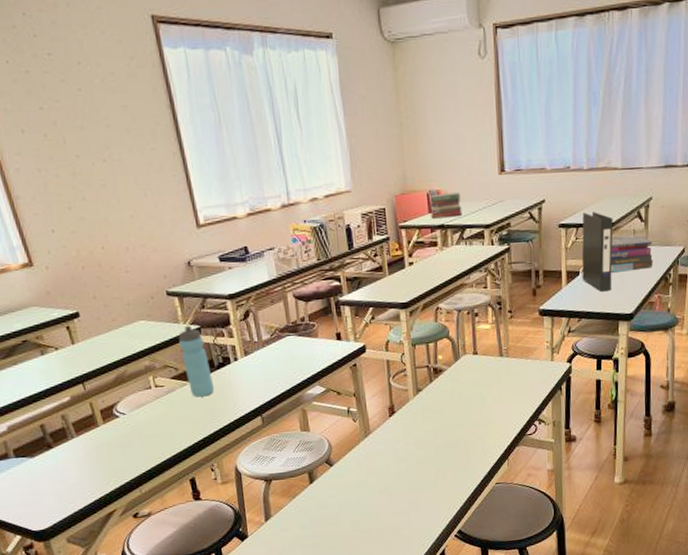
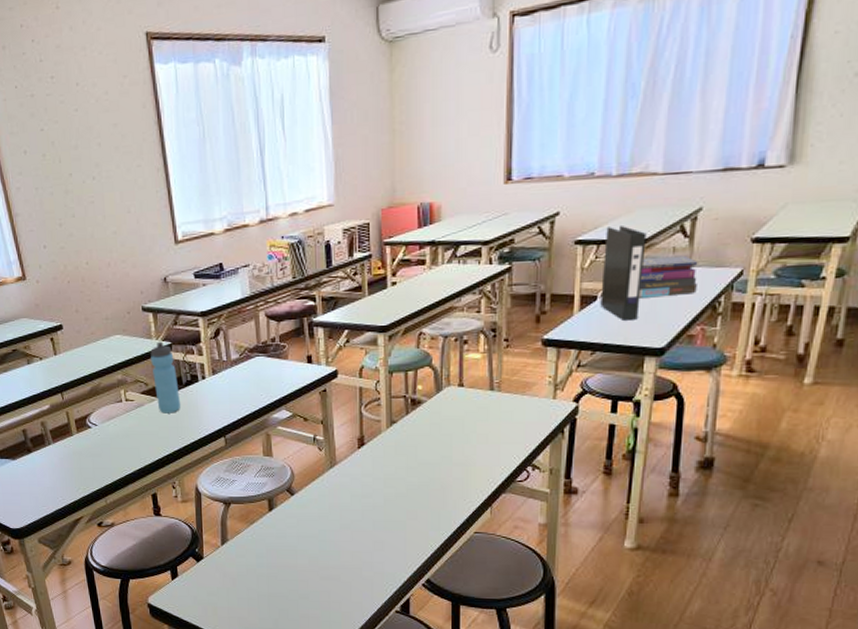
books: present [430,191,462,219] -> none [420,203,457,234]

